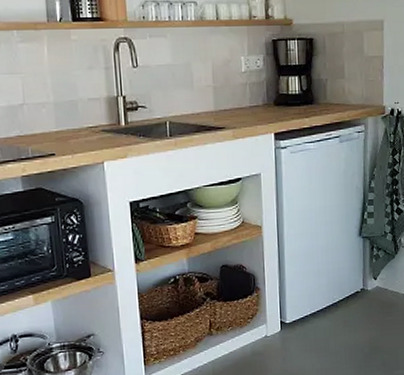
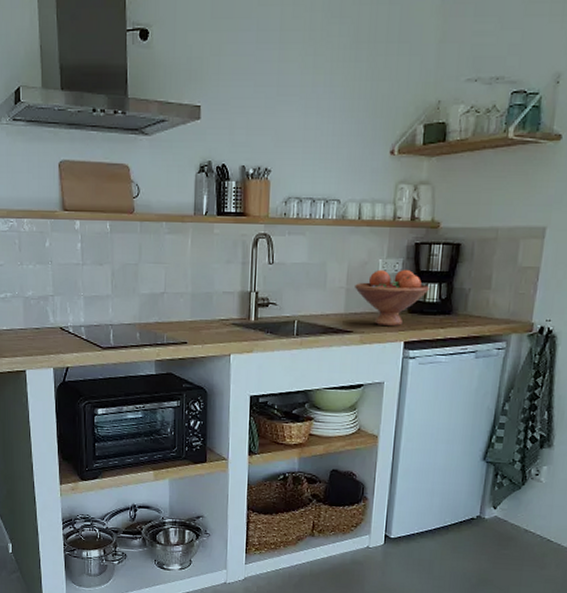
fruit bowl: none [221,65,291,119] -> present [355,269,430,326]

